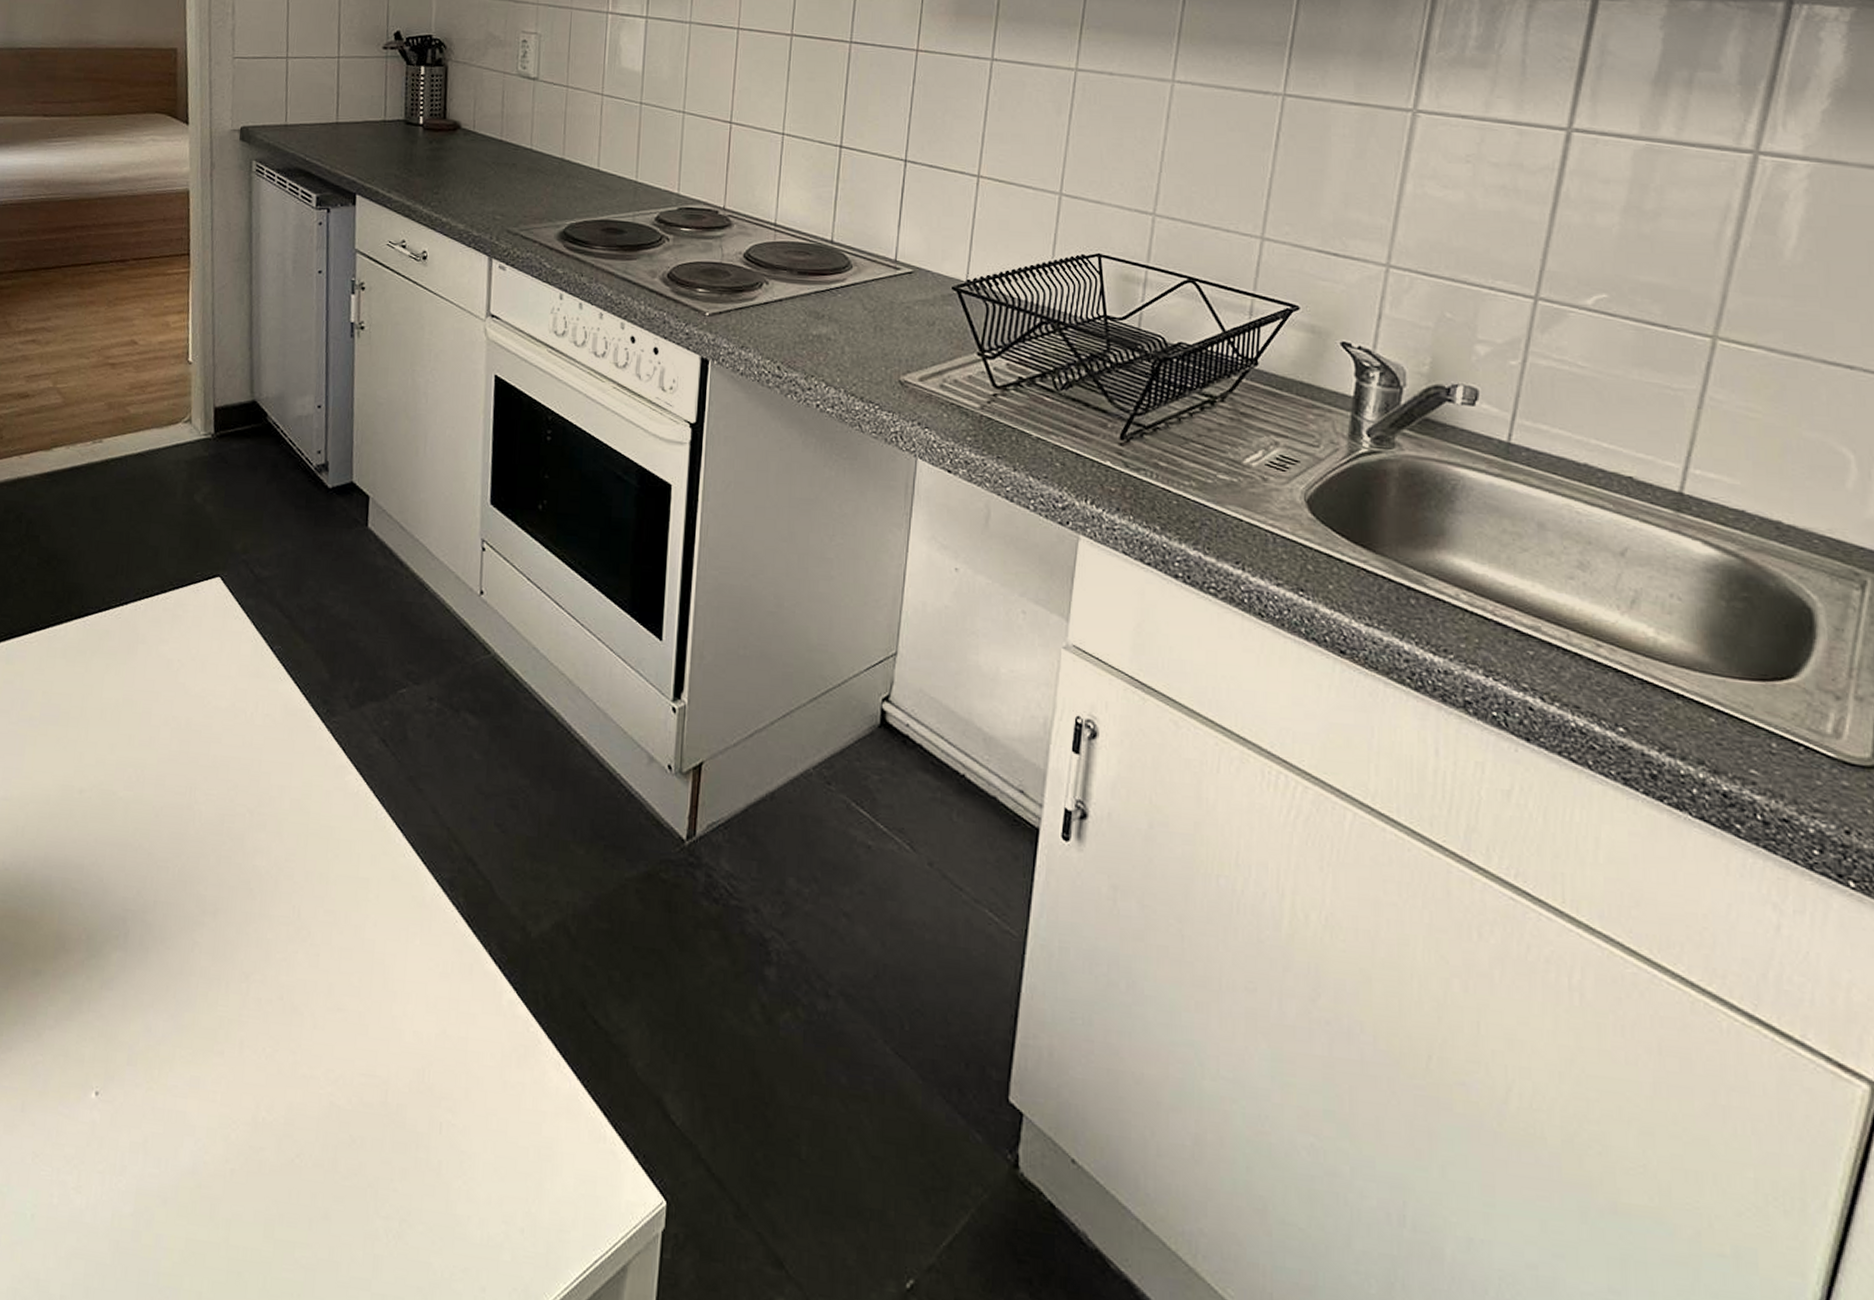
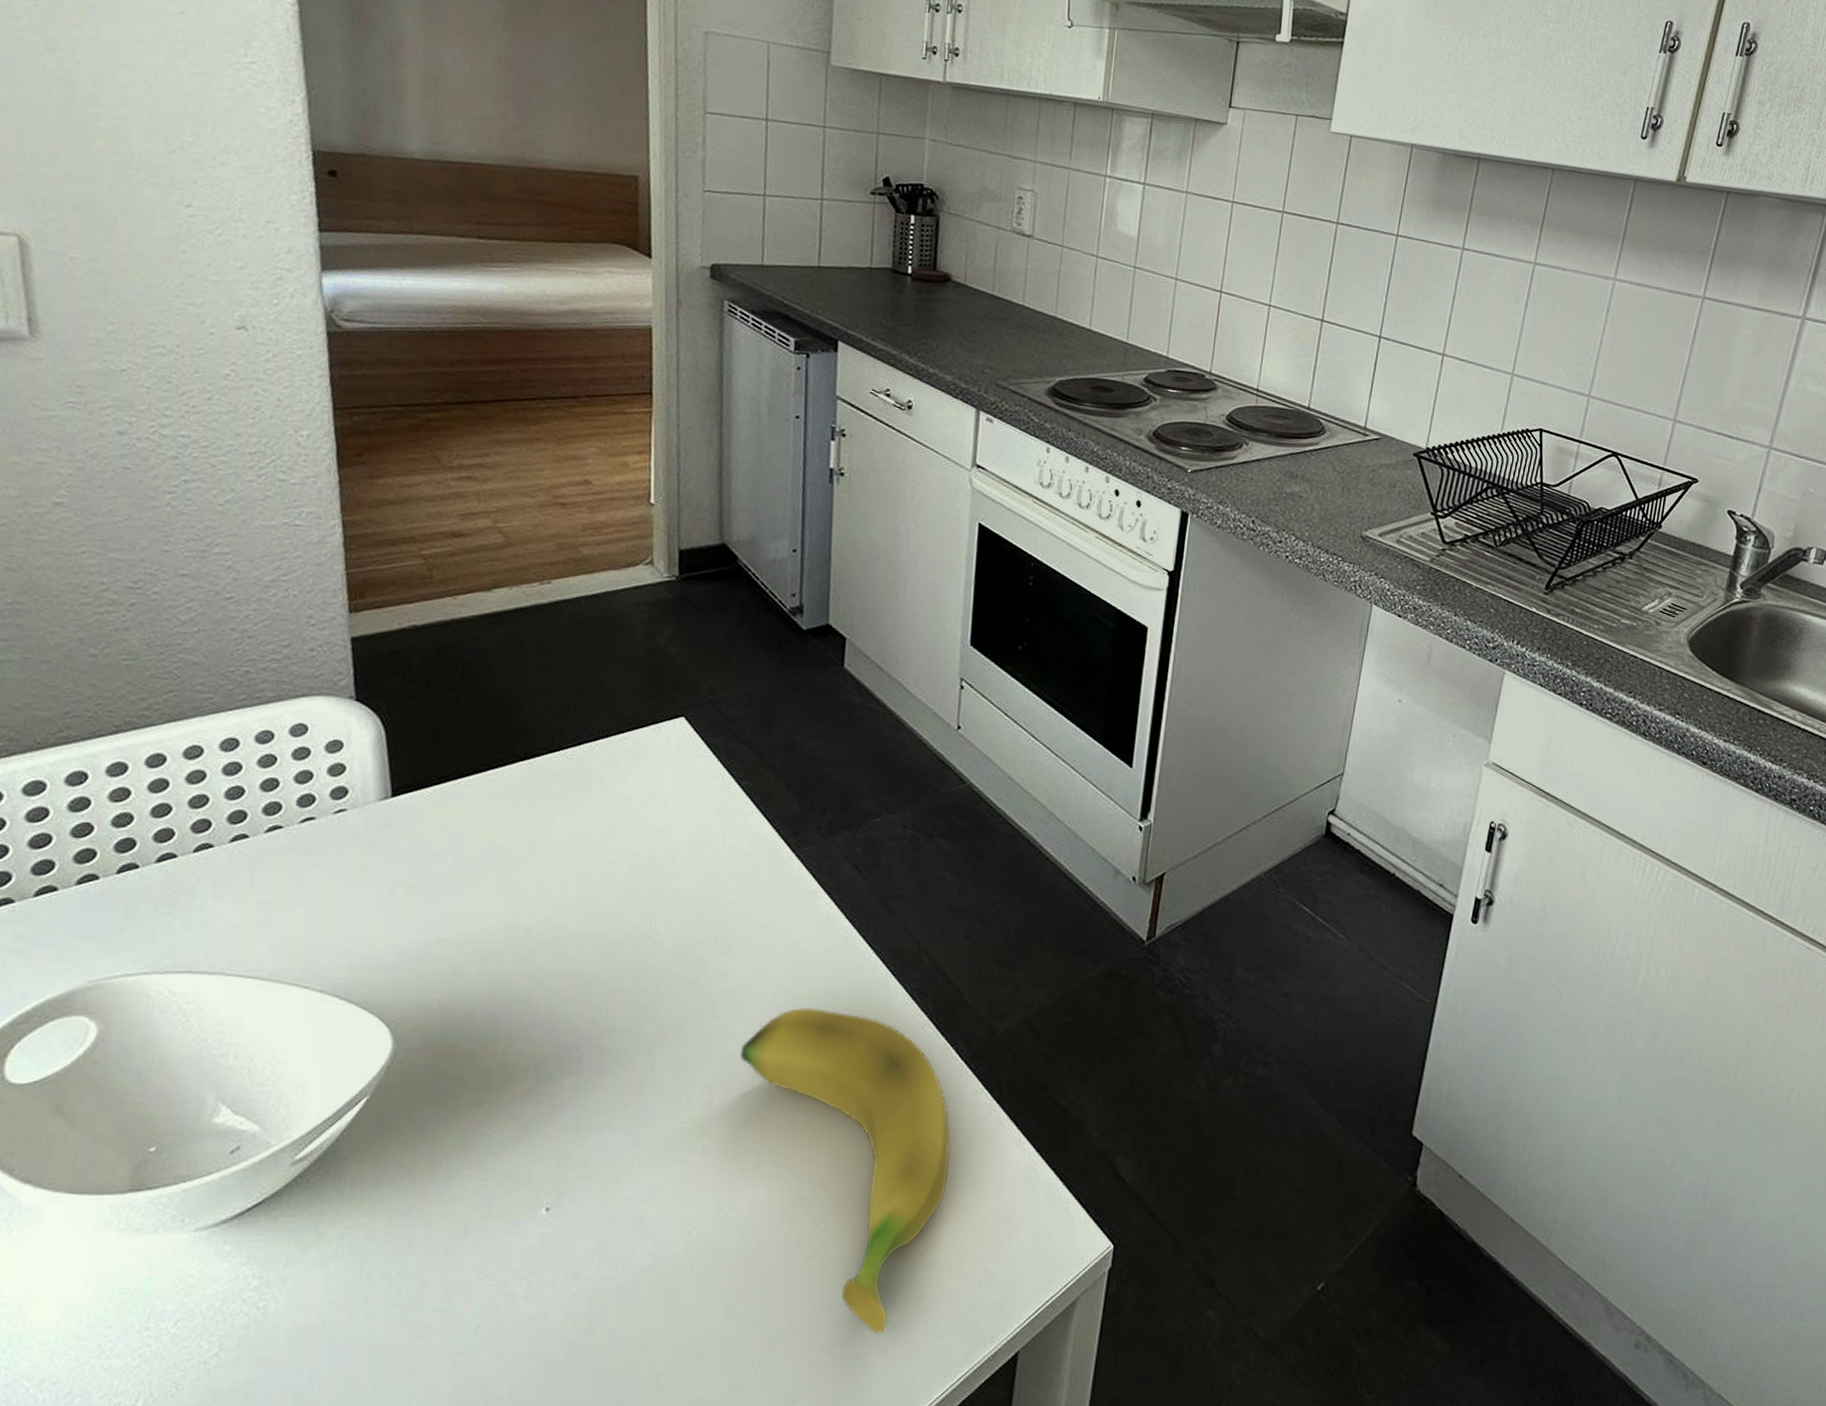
banana: none [275,892,487,1277] -> present [740,1007,951,1334]

